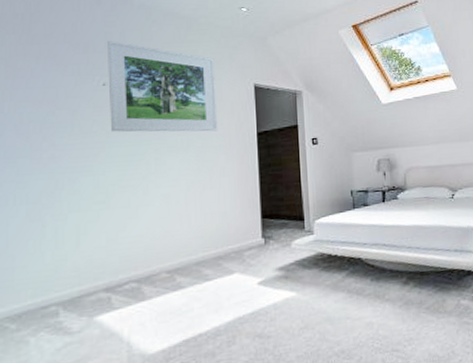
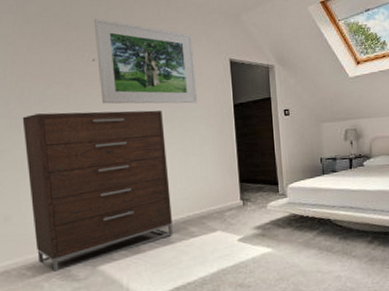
dresser: none [18,138,184,324] -> present [22,110,173,272]

